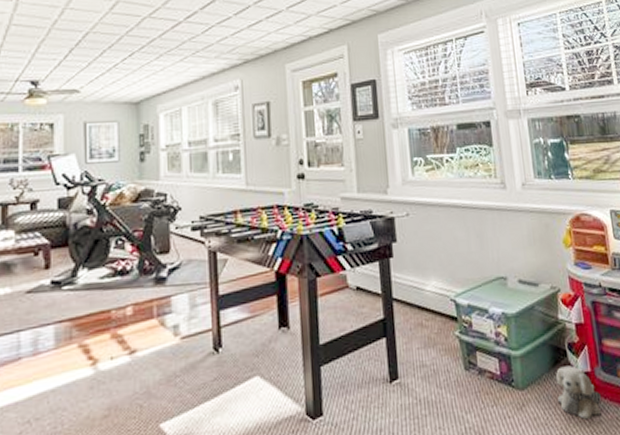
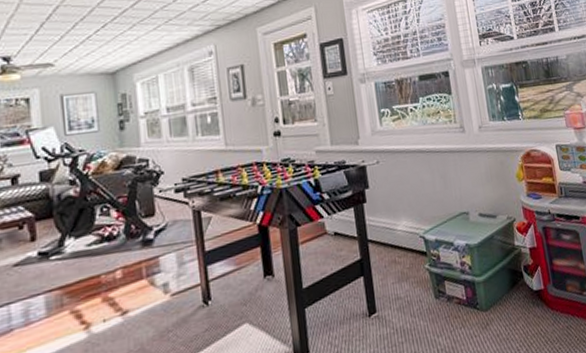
plush toy: present [555,365,601,420] -> none [514,285,554,332]

